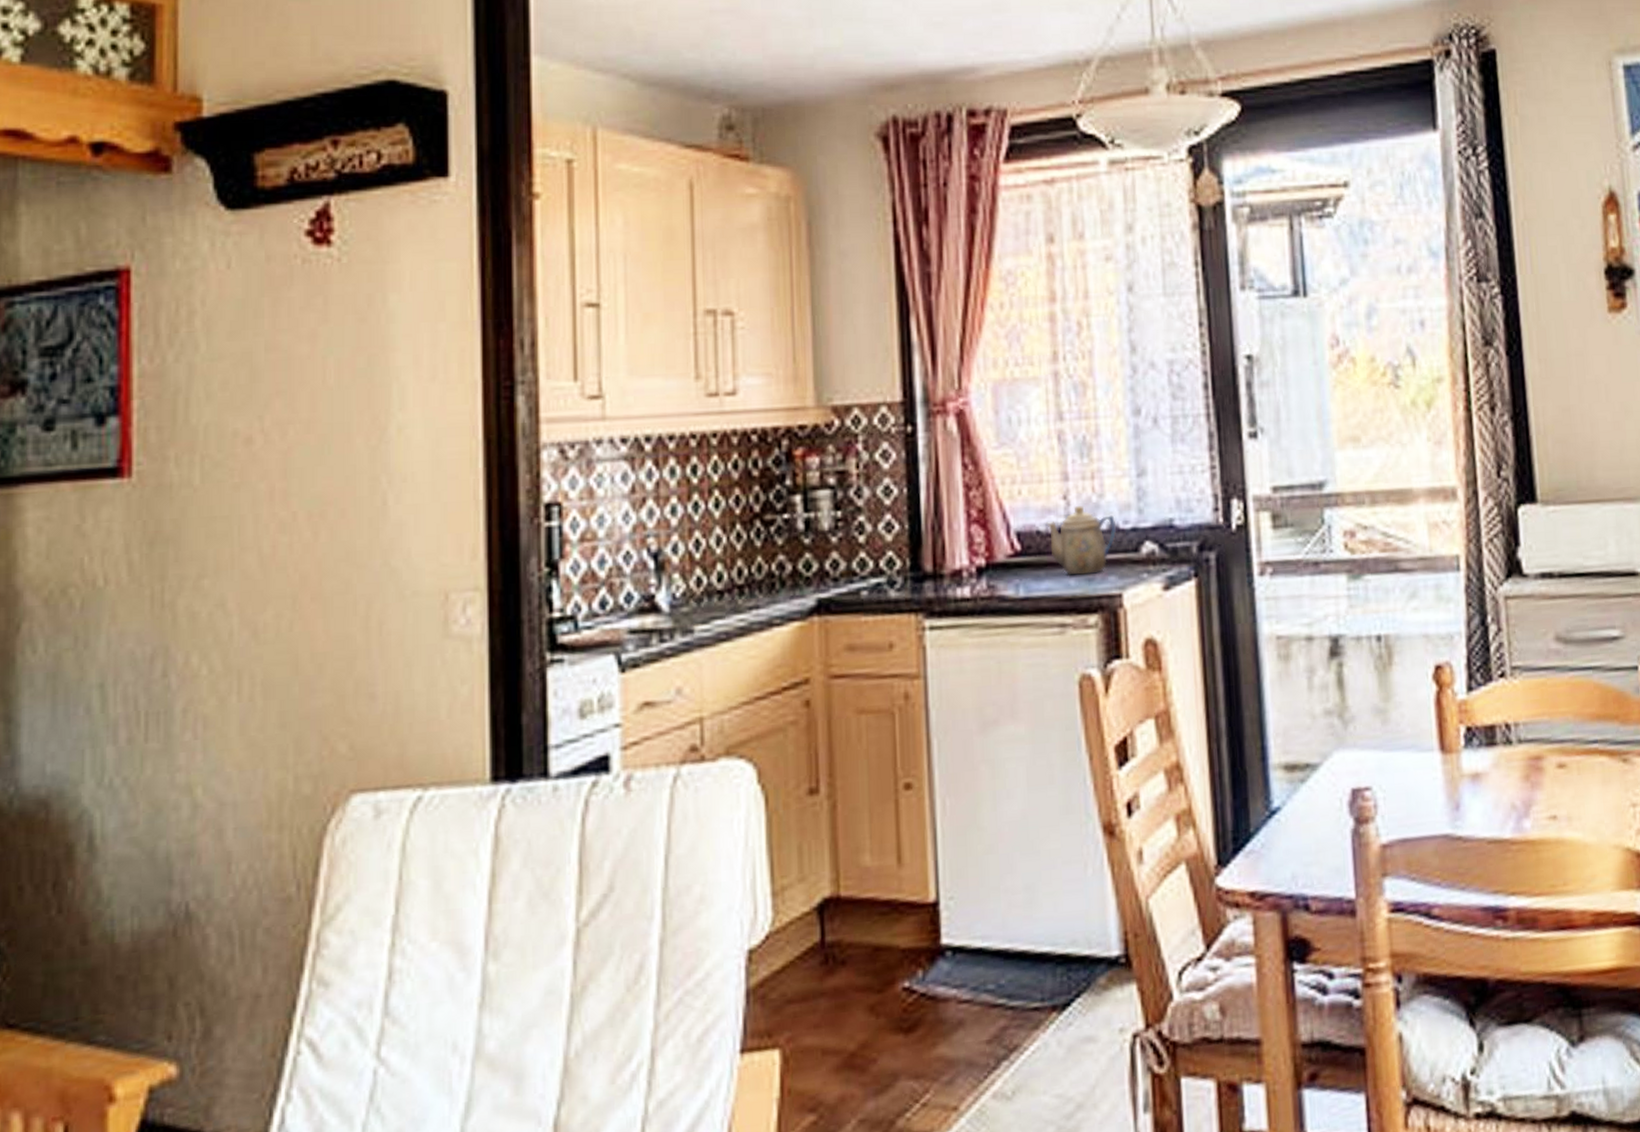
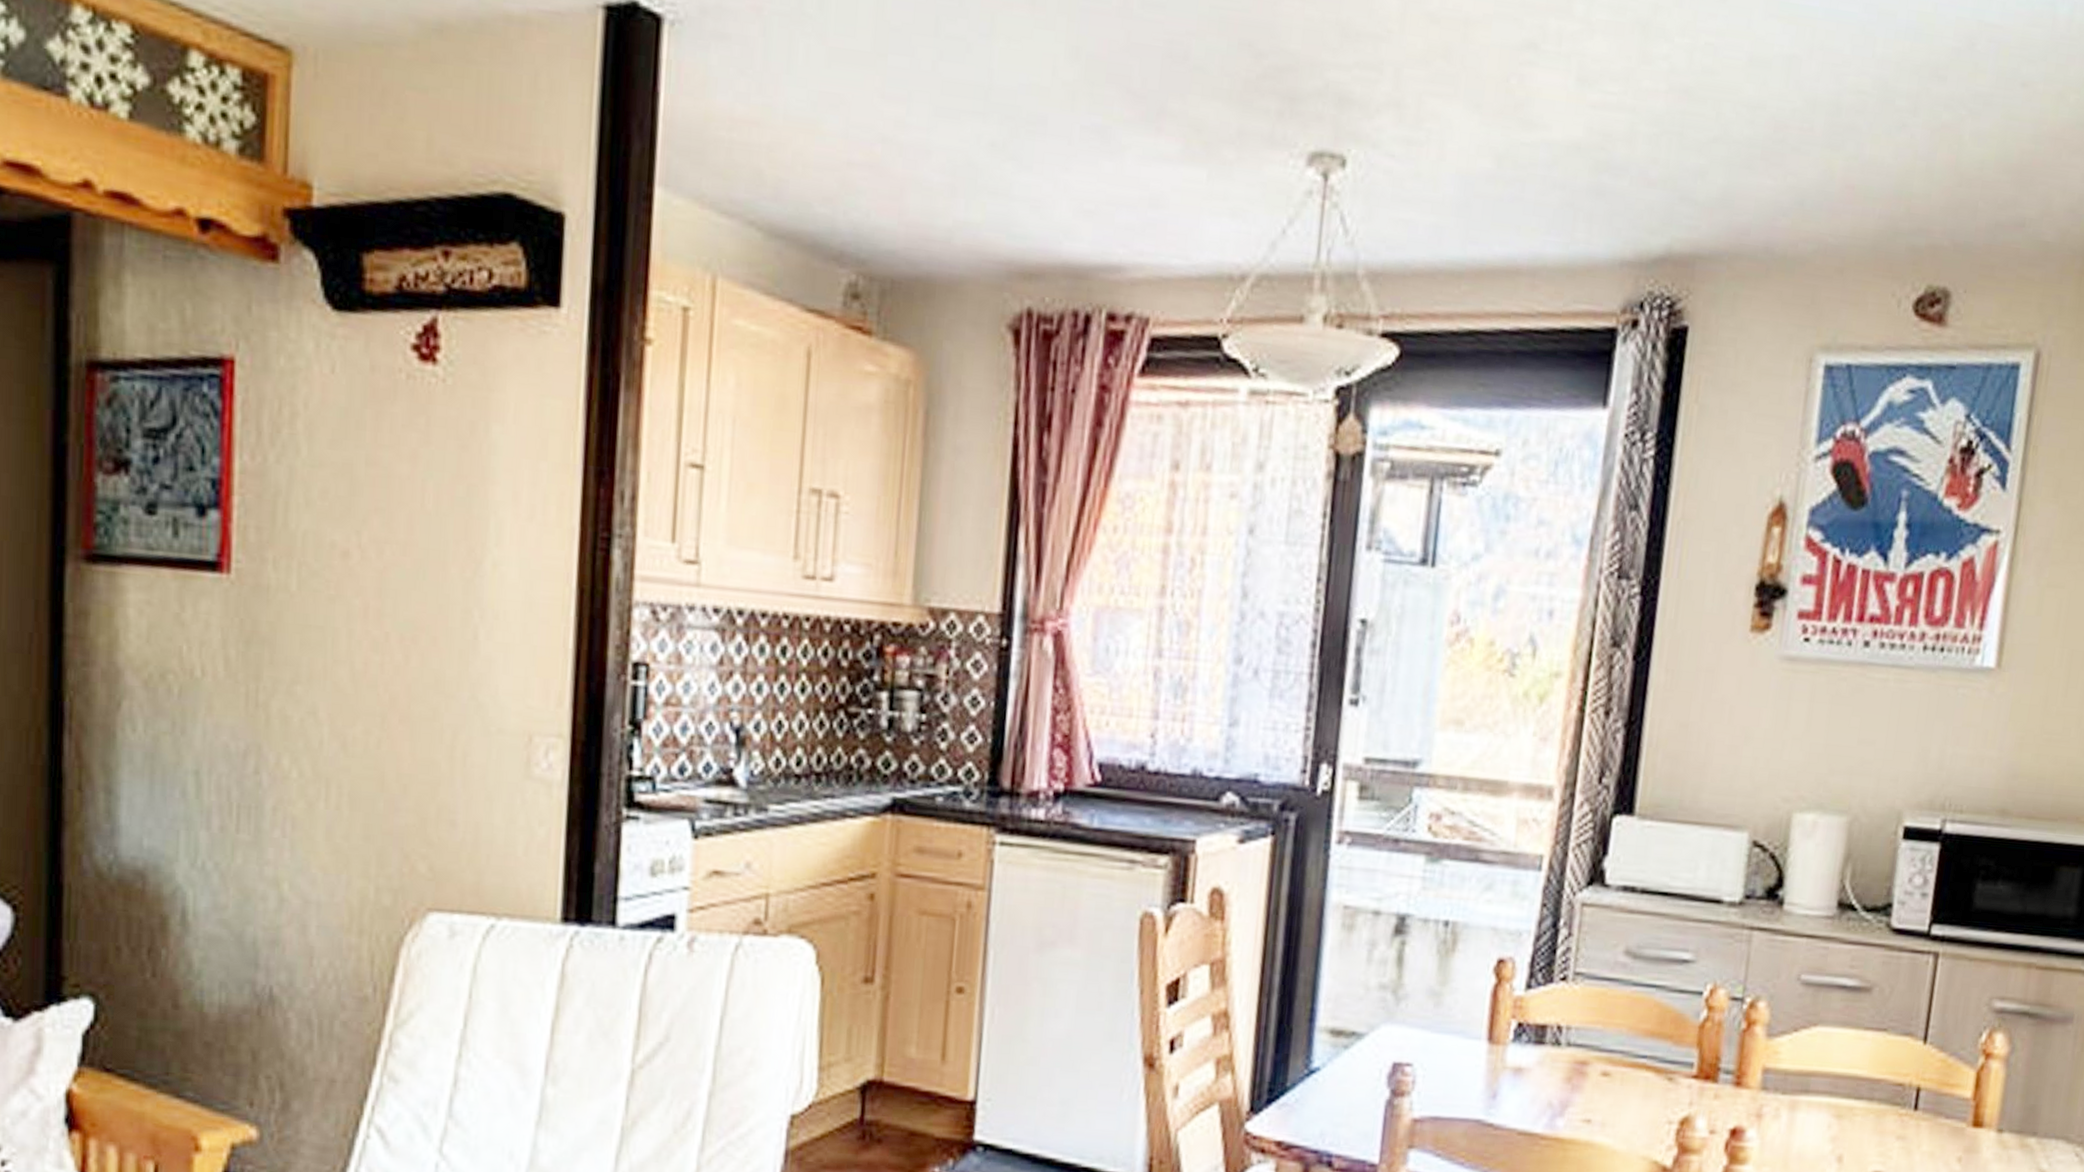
teapot: present [1046,506,1116,575] -> none [1130,746,1200,816]

